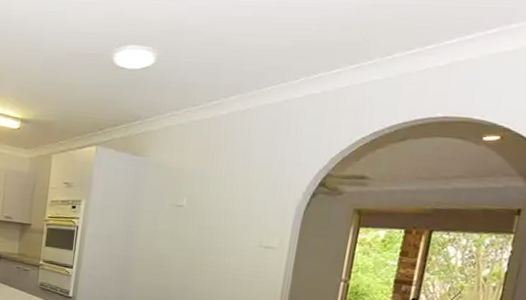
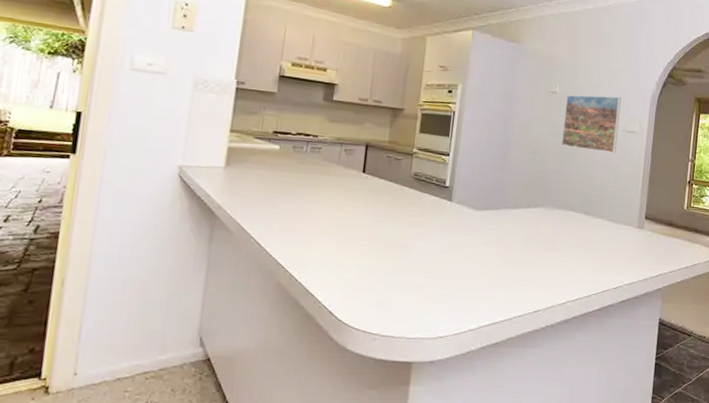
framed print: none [187,208,258,270] -> present [562,95,621,153]

